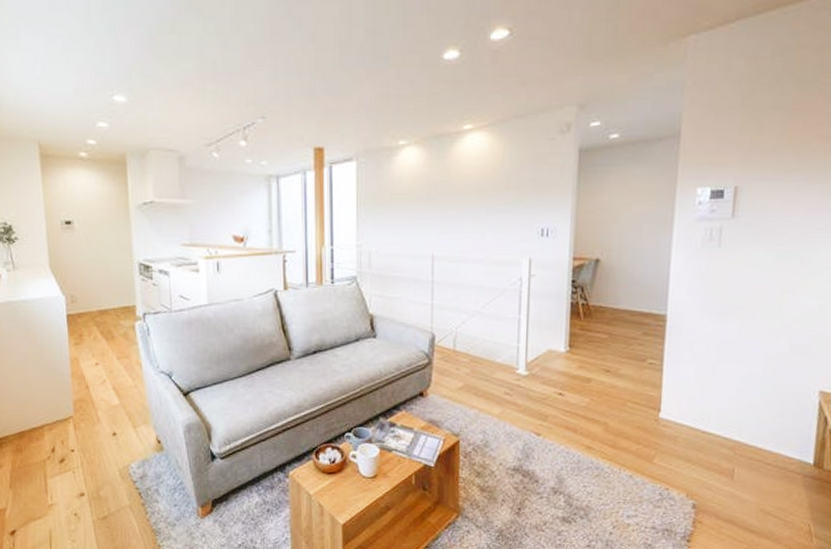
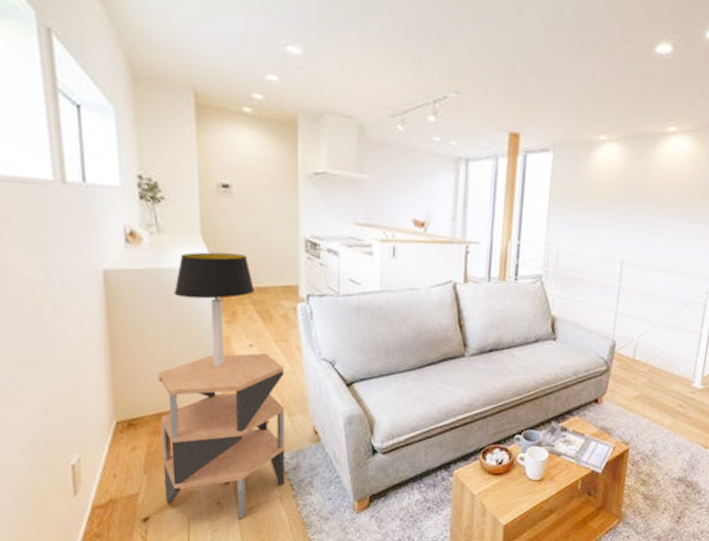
side table: none [18,371,134,528] -> present [158,353,285,518]
table lamp: none [28,282,98,386] -> present [173,252,256,367]

